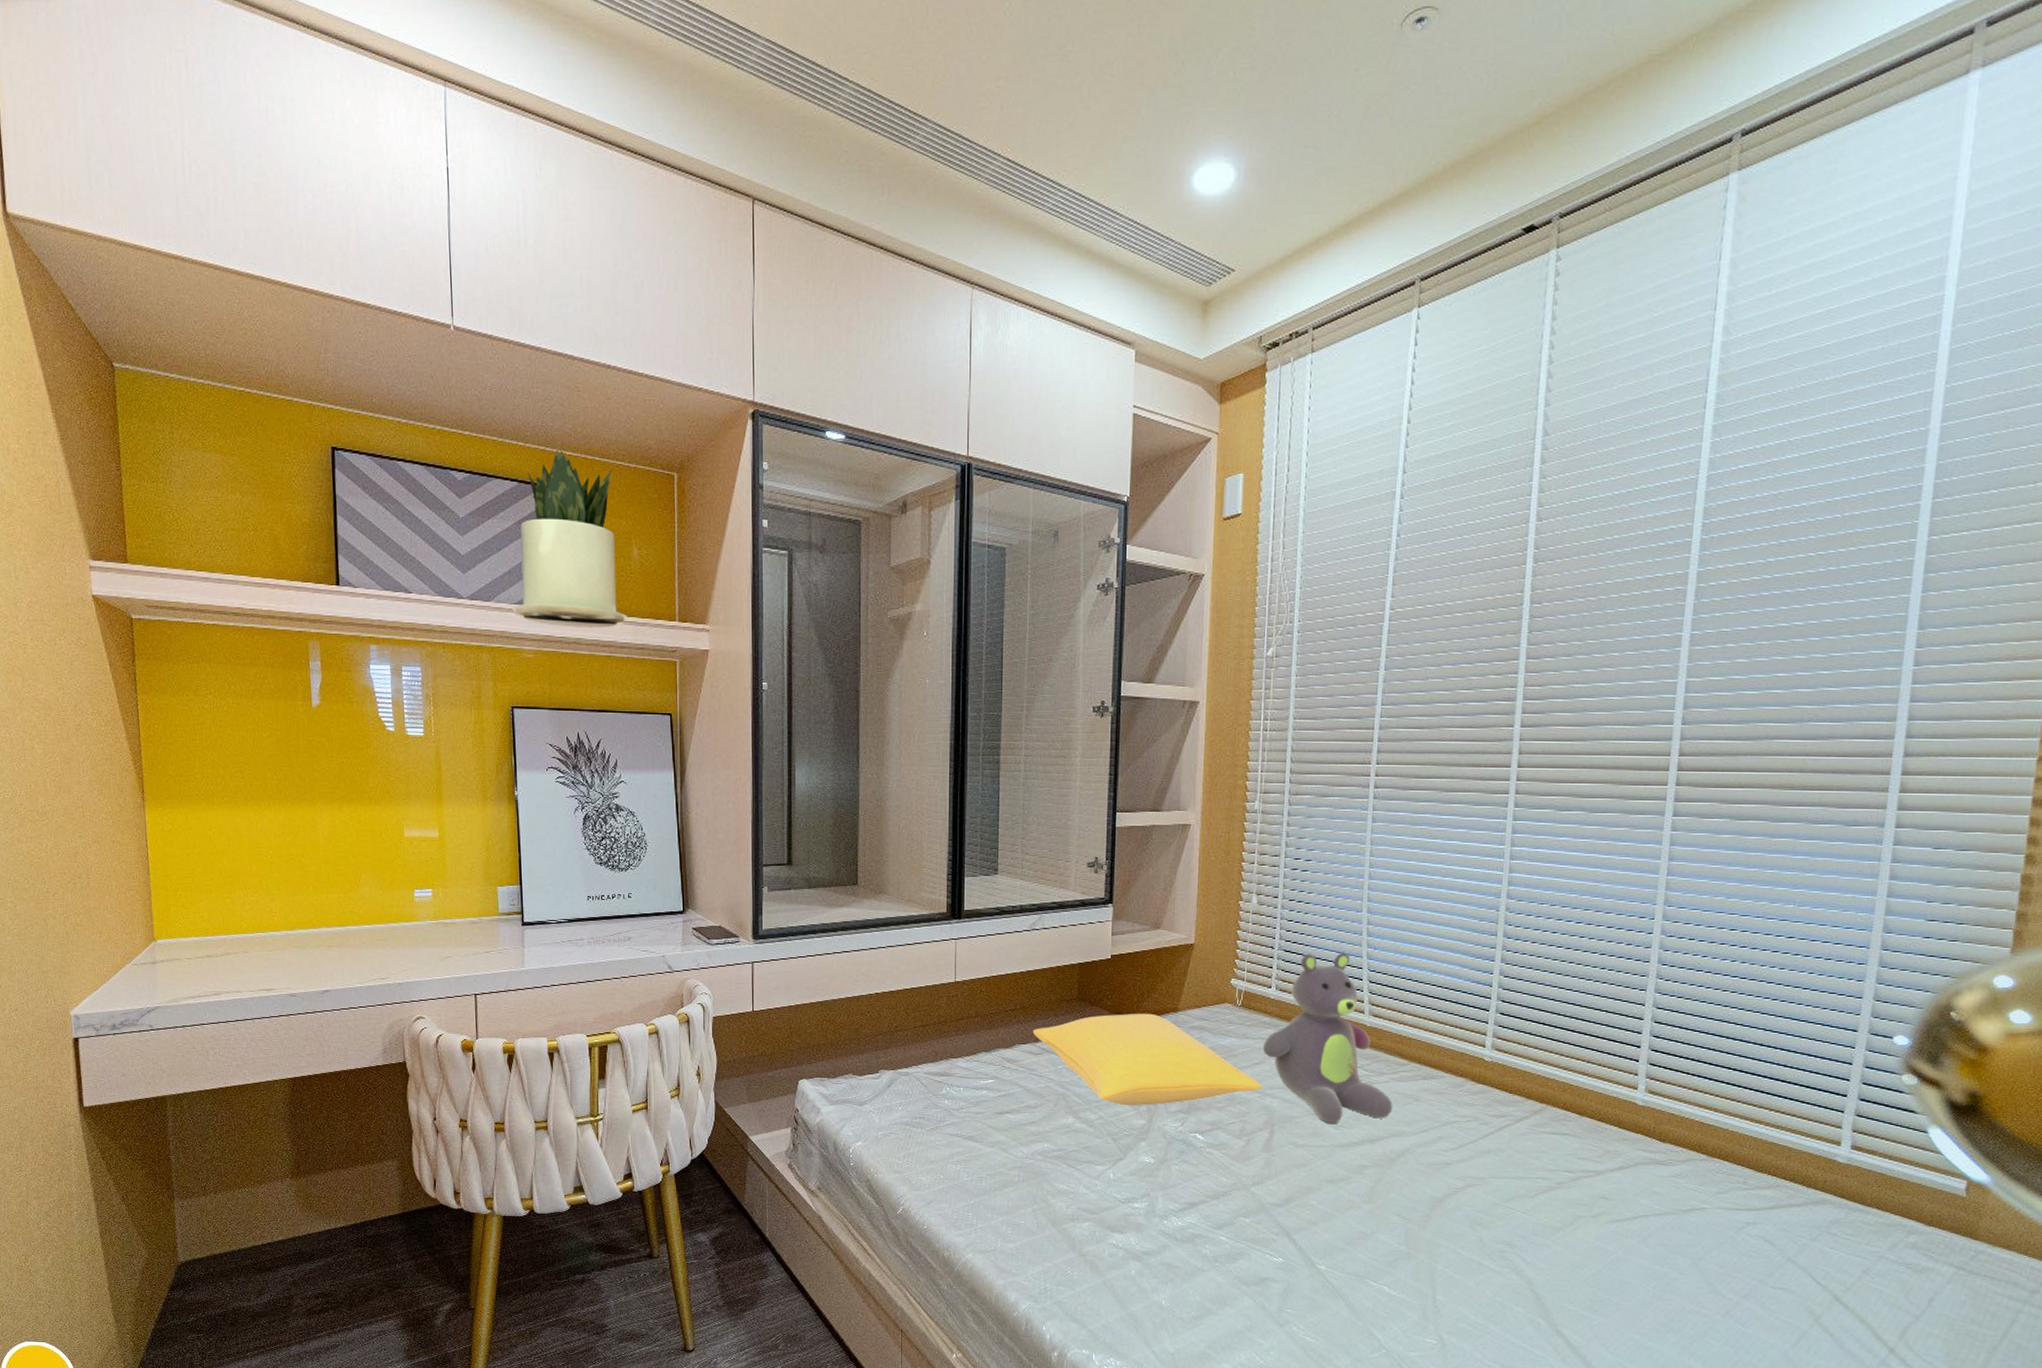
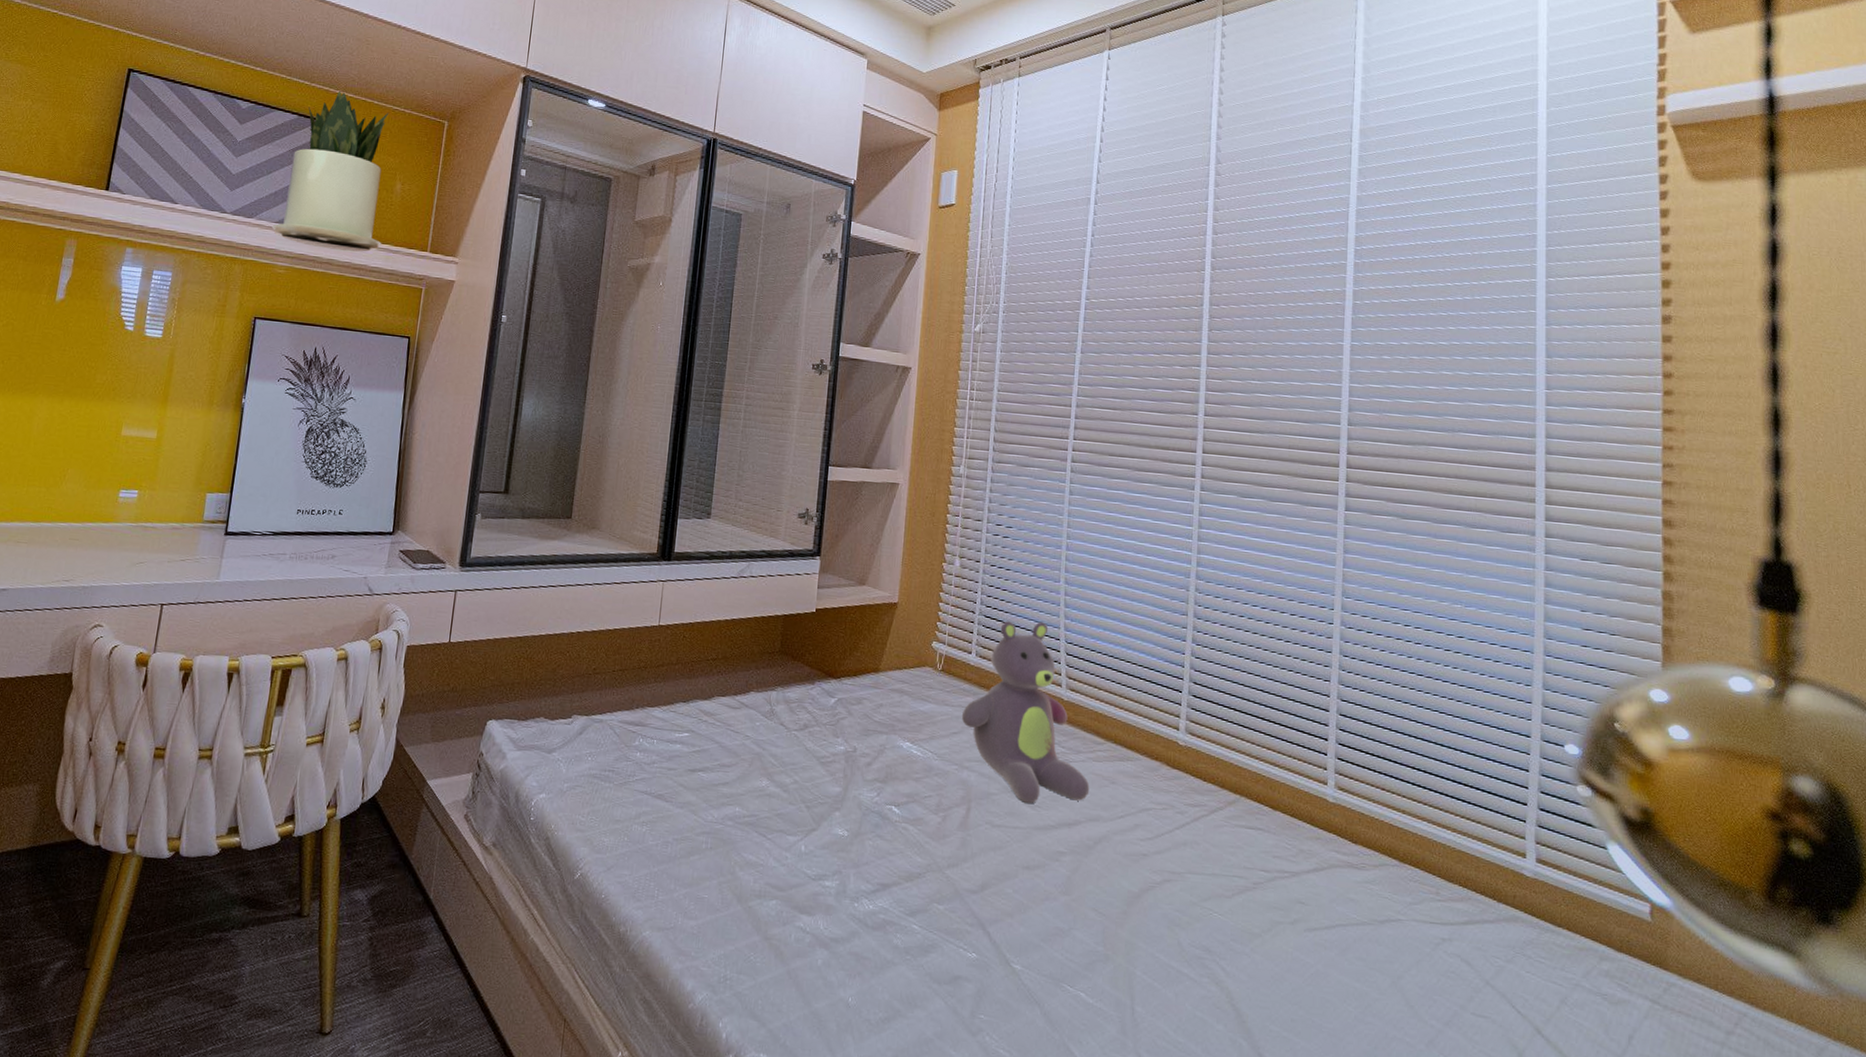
pillow: present [1032,1013,1262,1106] -> none [732,671,960,772]

